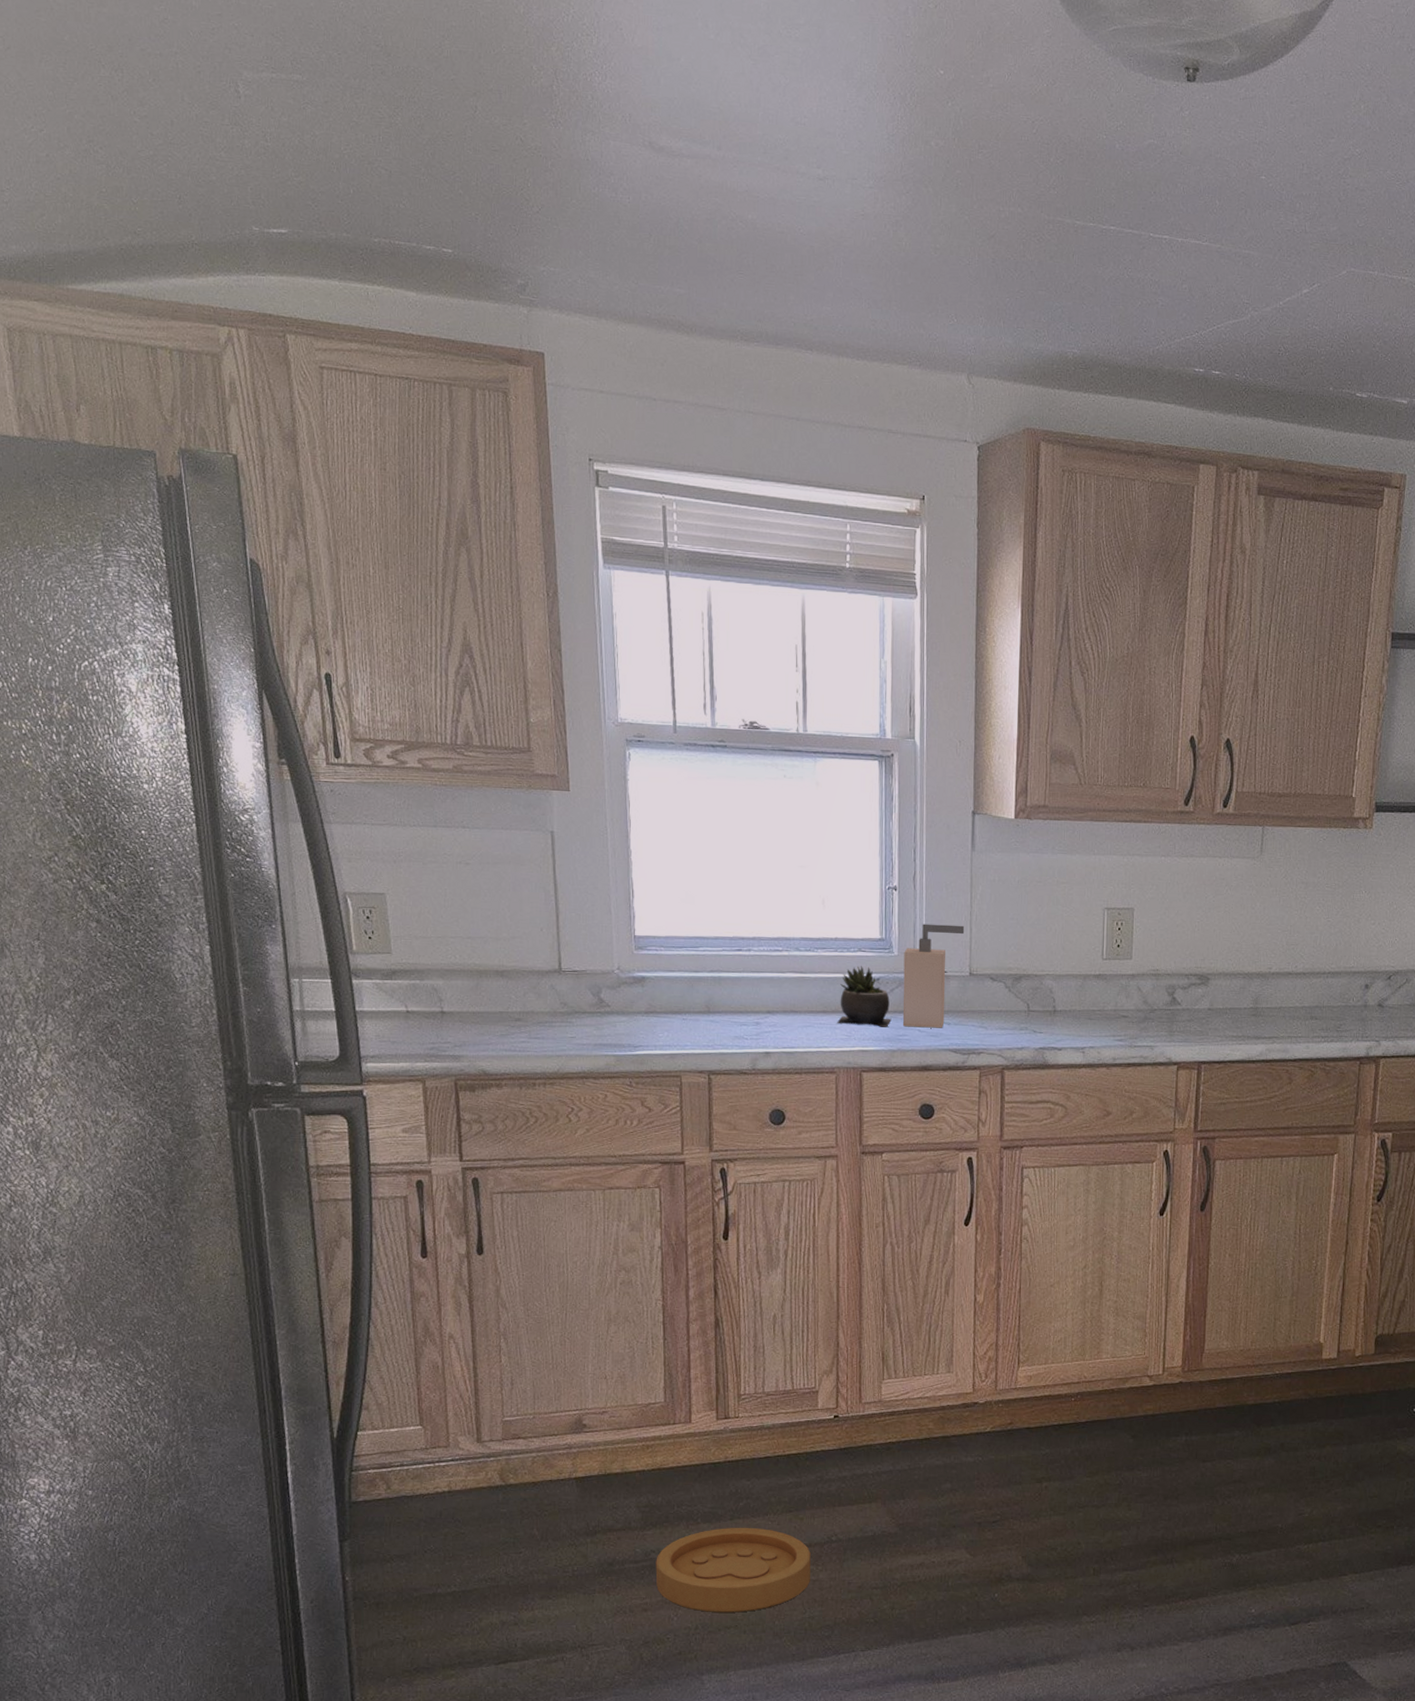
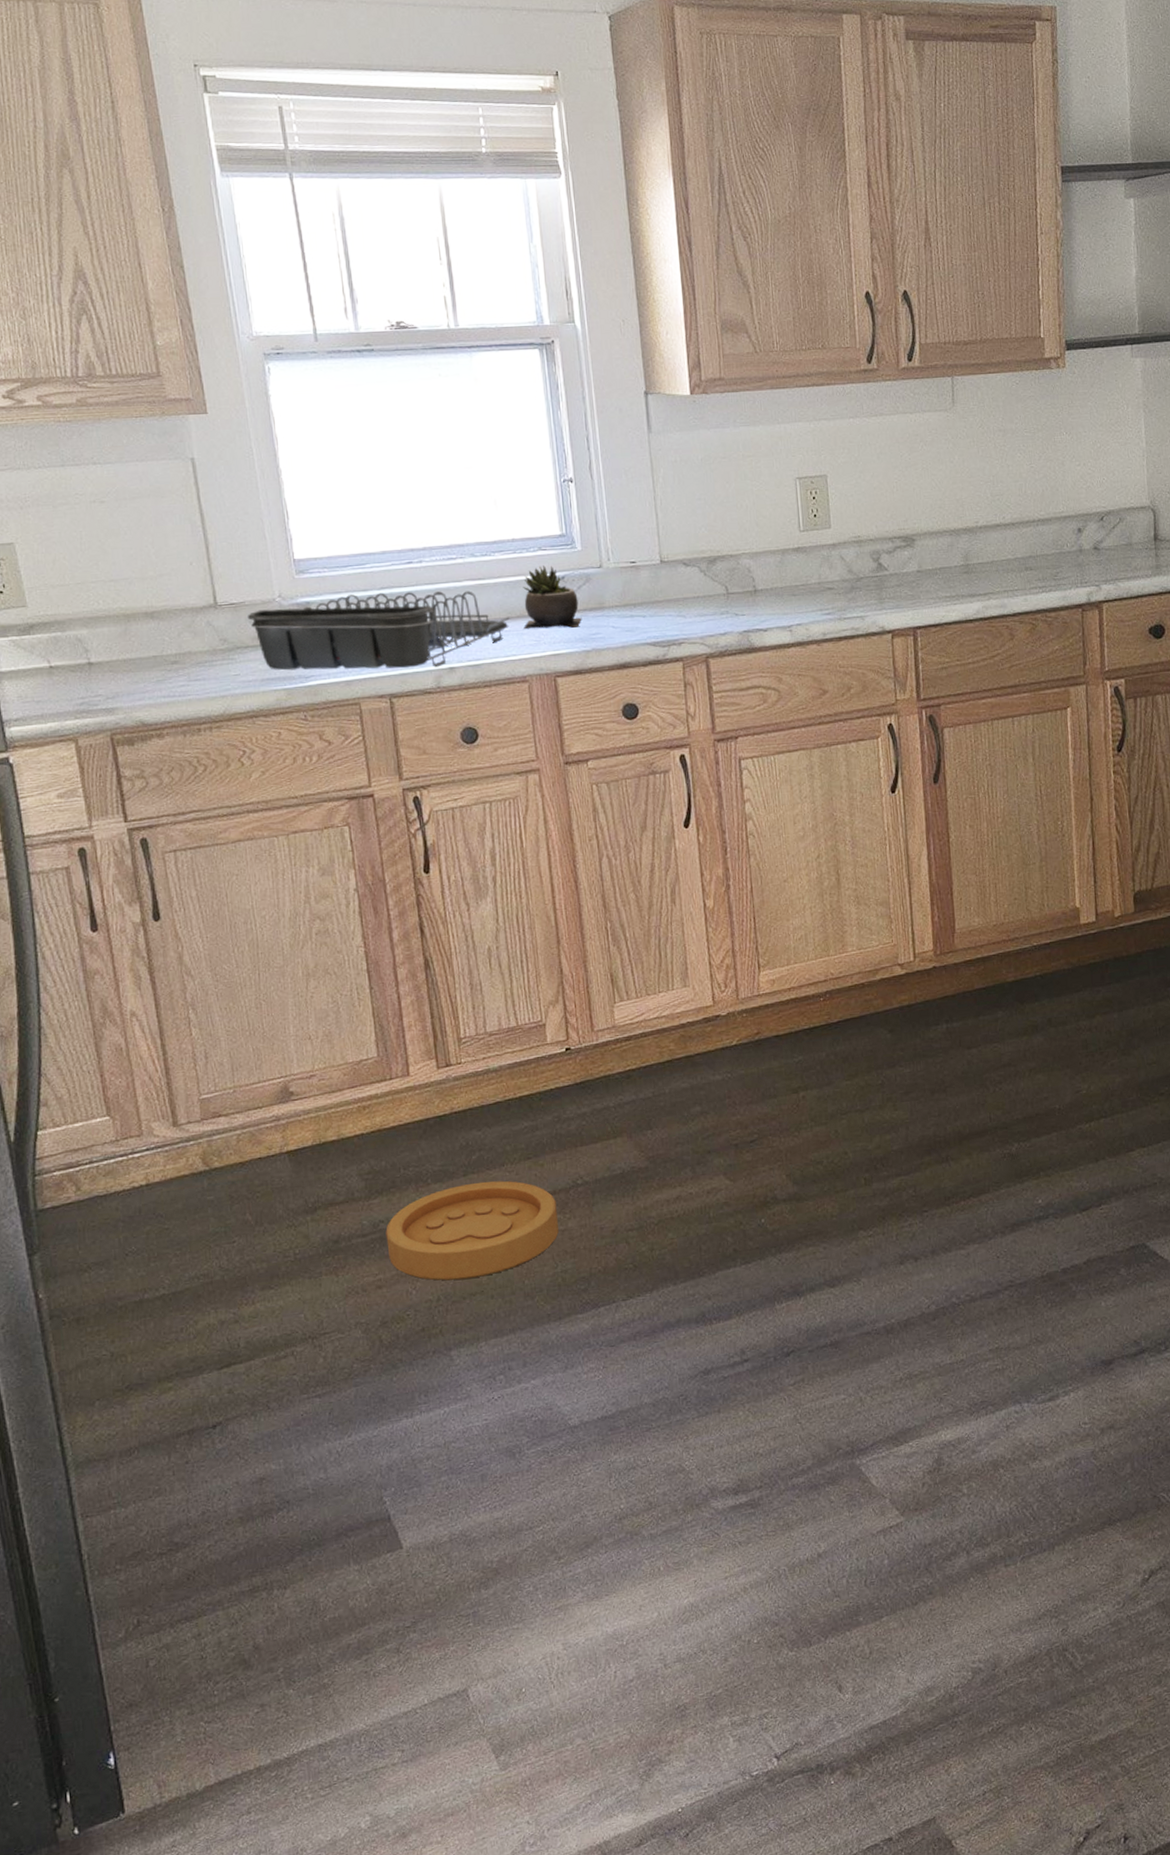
dish rack: none [588,974,825,1051] -> present [248,591,510,671]
soap dispenser: present [902,923,965,1028] -> none [588,511,650,625]

